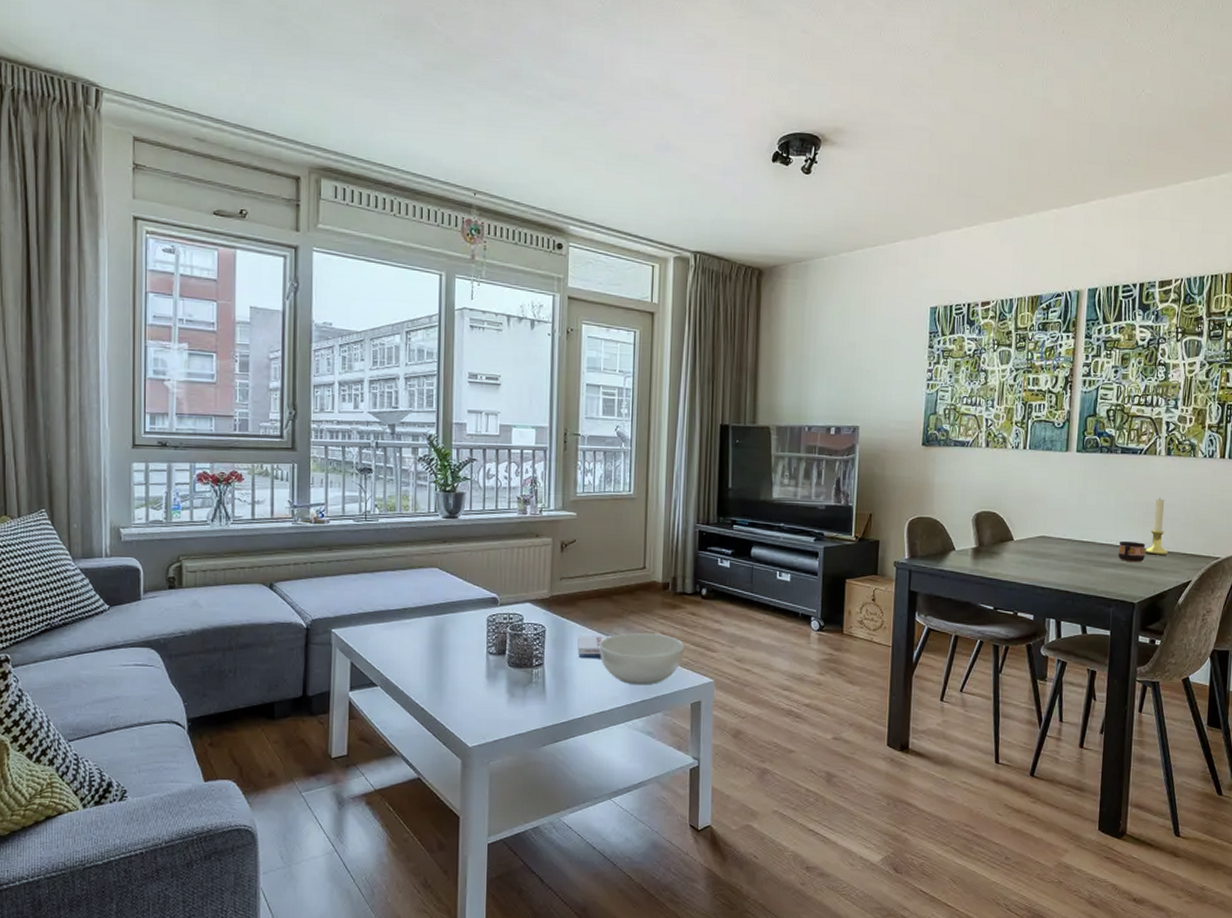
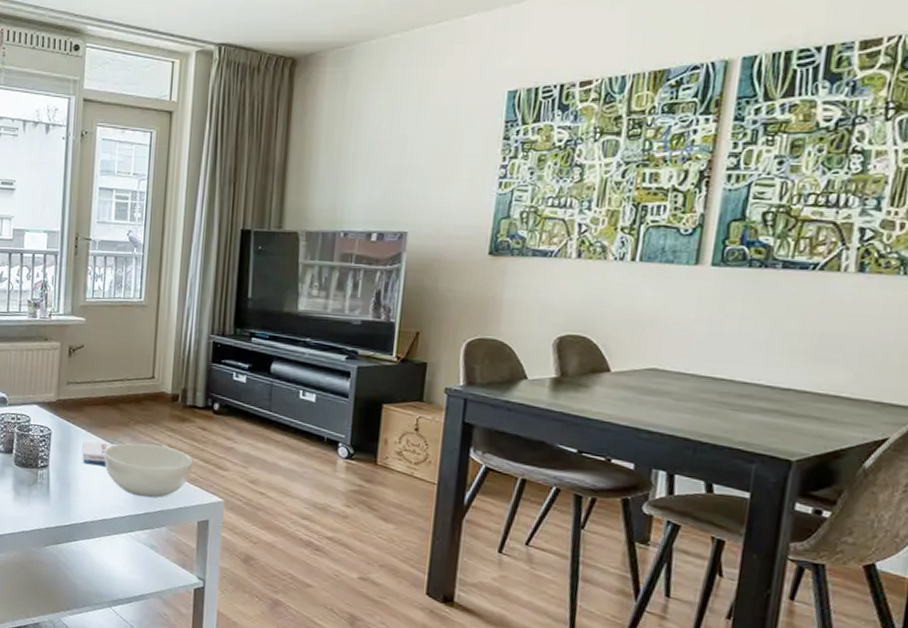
cup: present [1118,540,1146,563] -> none [768,380,815,410]
candle holder: present [1144,497,1169,555] -> none [811,327,852,403]

